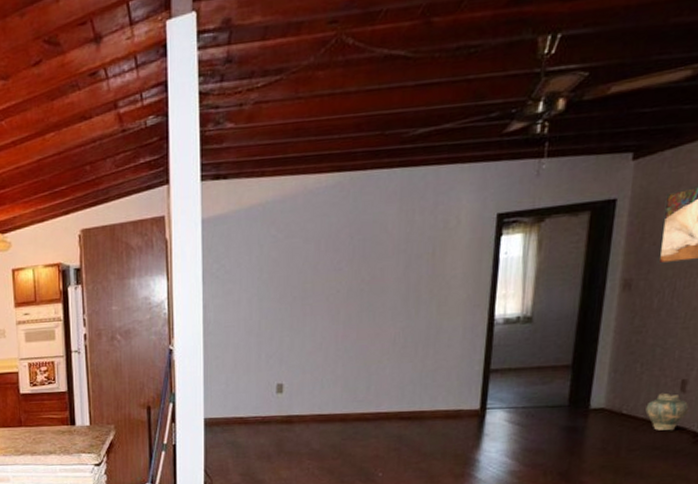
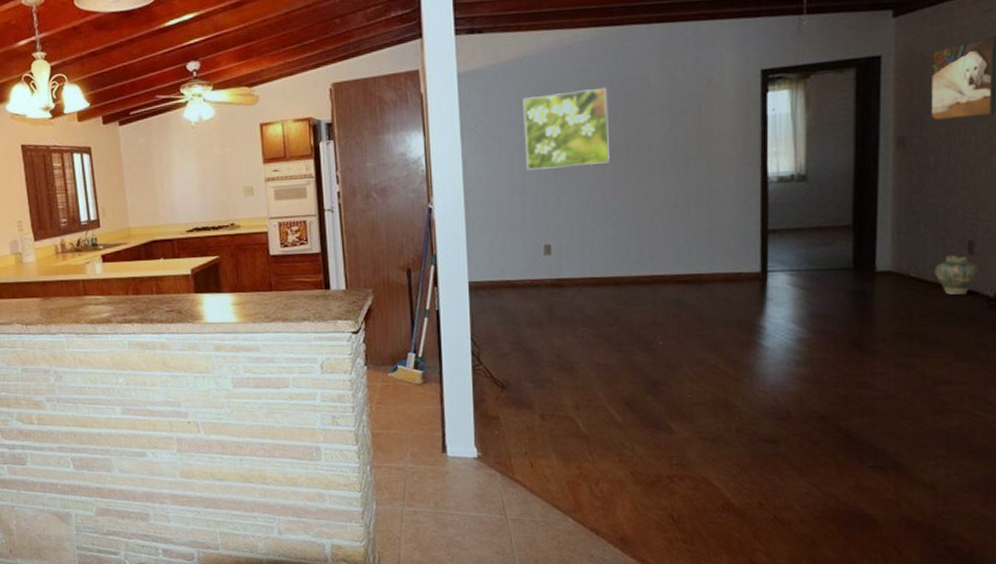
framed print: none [263,232,346,313] -> present [523,87,609,170]

